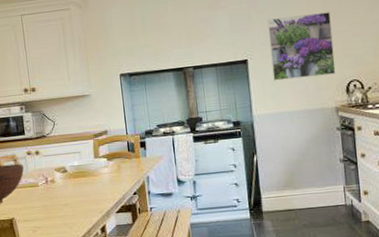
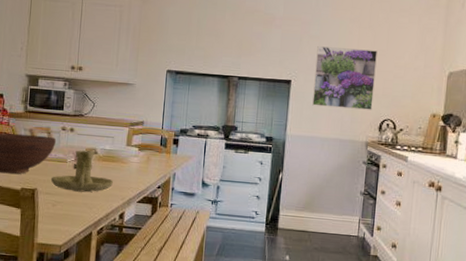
candle holder: none [25,170,89,214] -> present [50,150,114,193]

